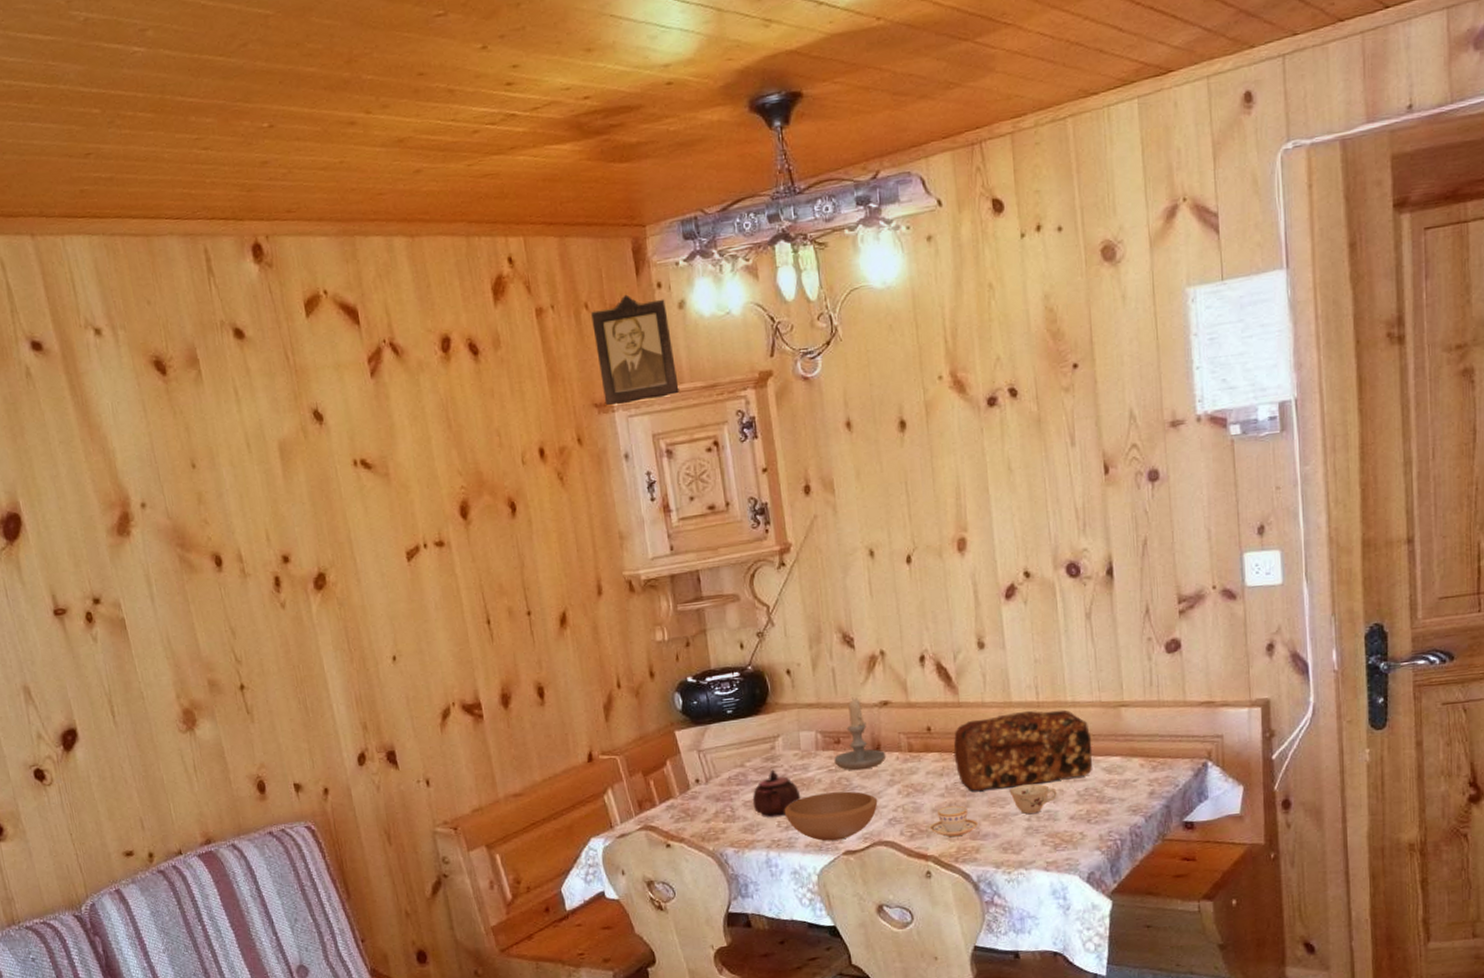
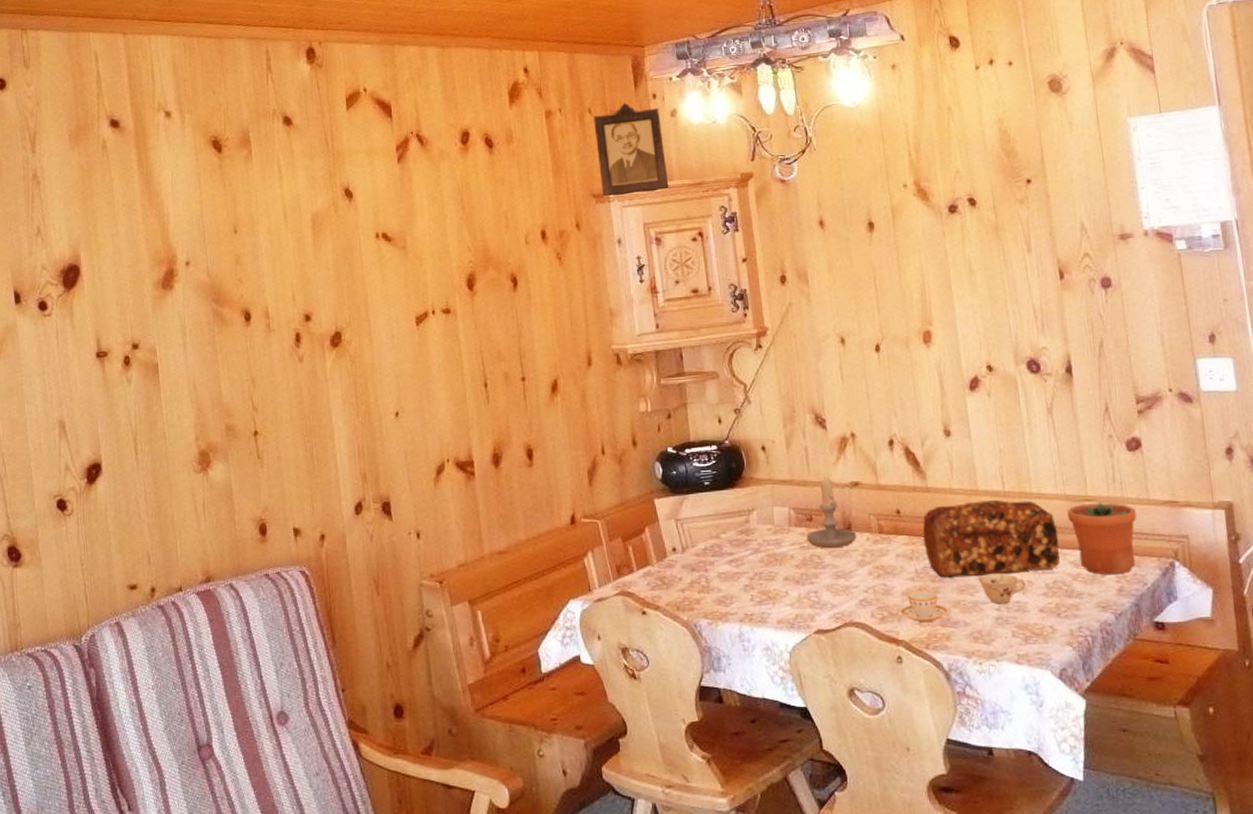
teapot: present [752,769,801,817] -> none [726,543,774,590]
bowl: present [784,791,878,841] -> none [757,569,849,619]
planter: none [1101,706,1172,779] -> present [1067,502,1137,575]

